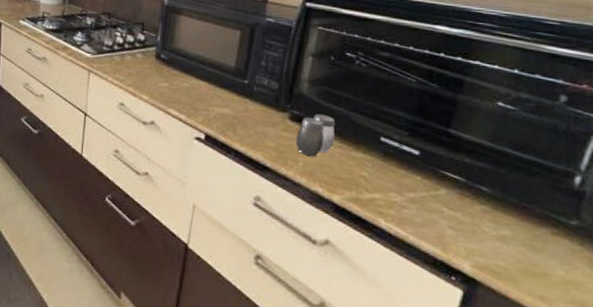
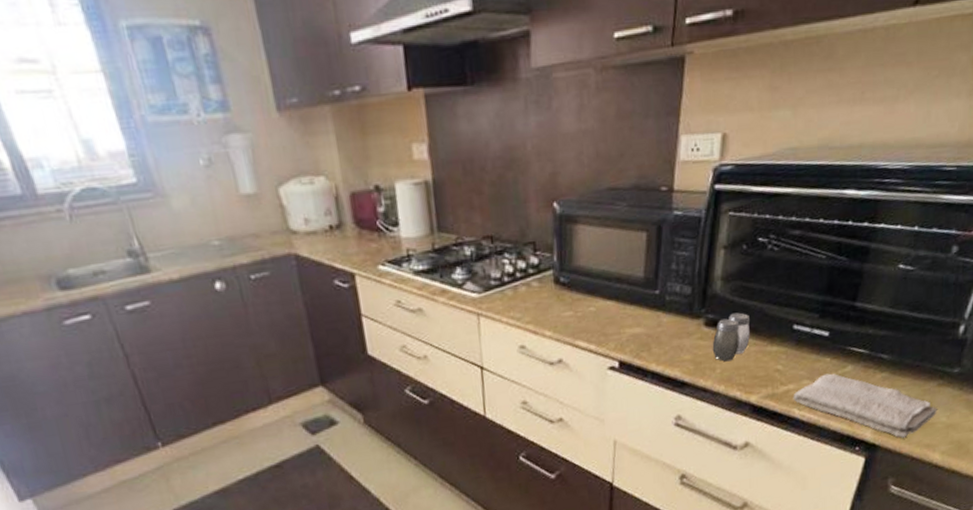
washcloth: none [379,191,552,282] -> present [793,373,937,439]

